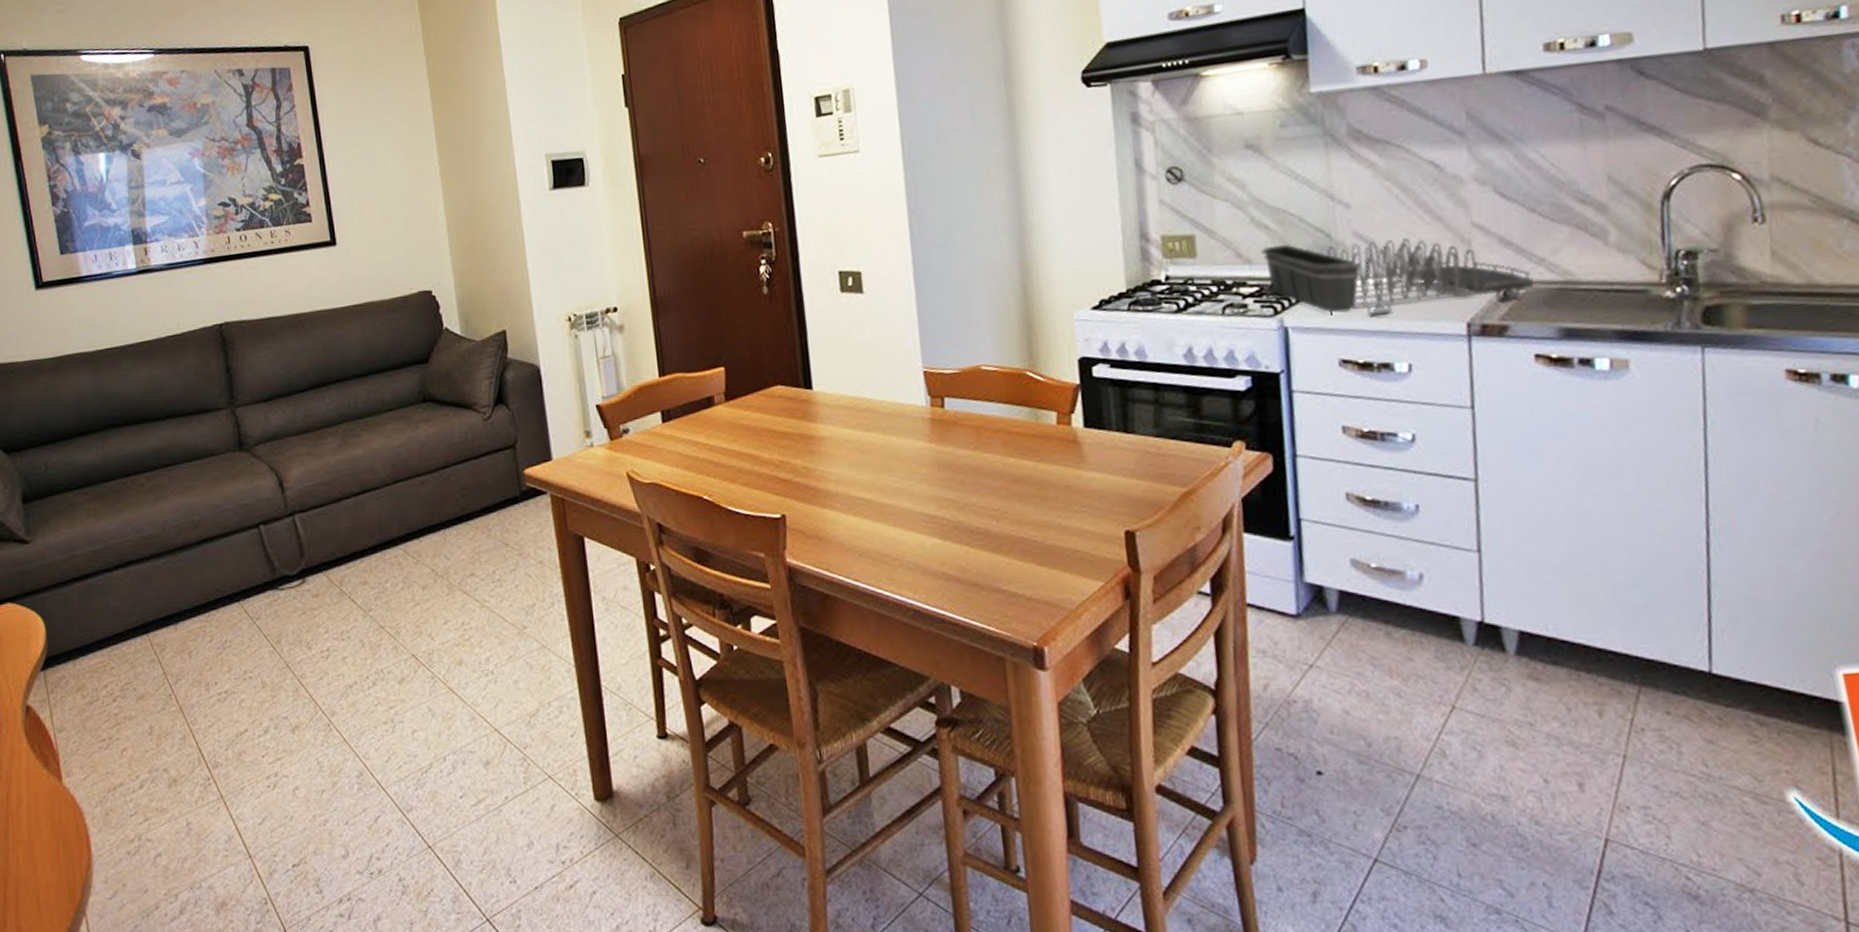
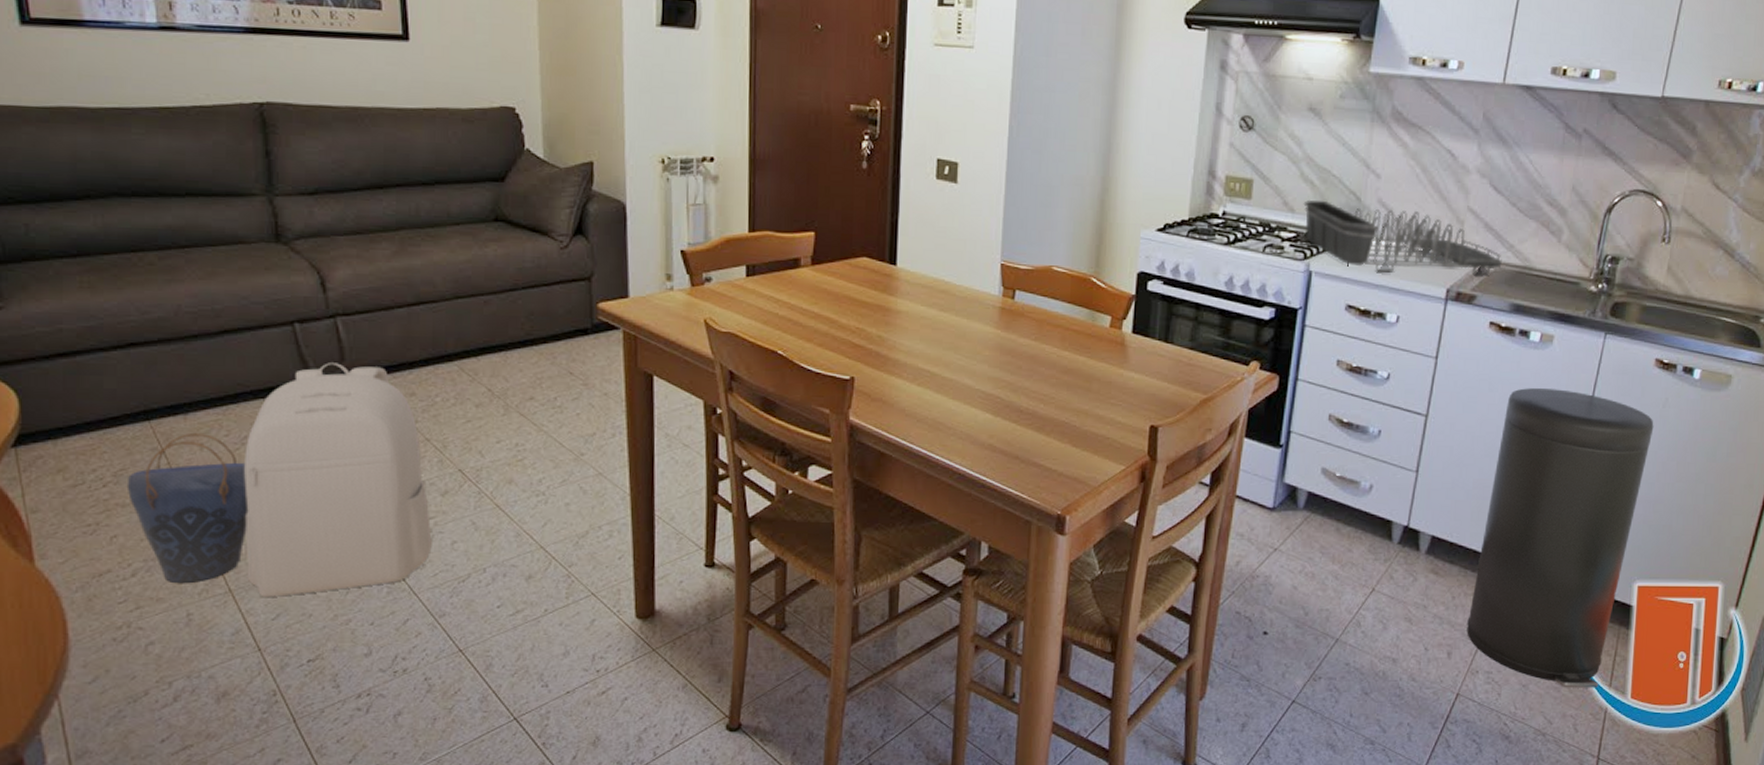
shopping bag: none [132,641,233,793] -> present [126,433,249,584]
backpack: none [226,559,395,802] -> present [244,362,432,598]
pedal bin: none [1584,425,1820,824] -> present [1467,388,1654,688]

